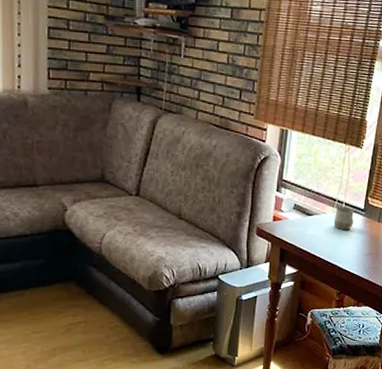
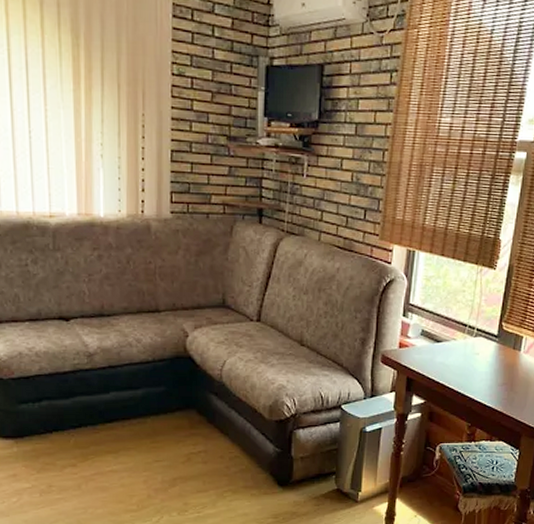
cup: present [333,206,354,230] -> none [464,332,487,358]

